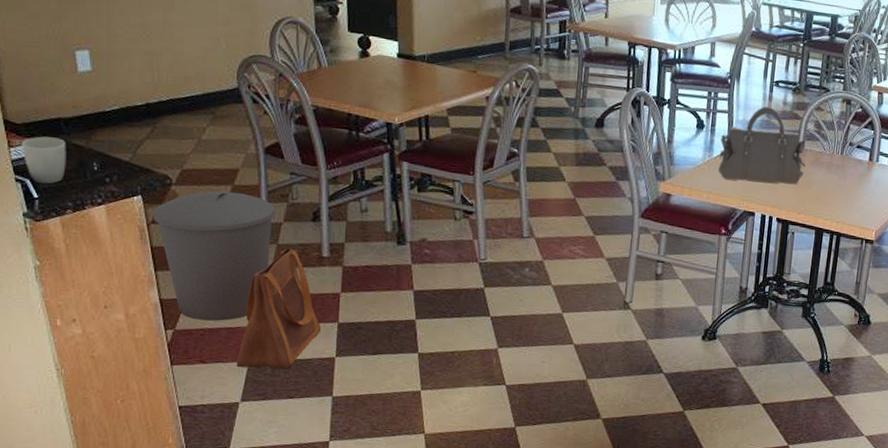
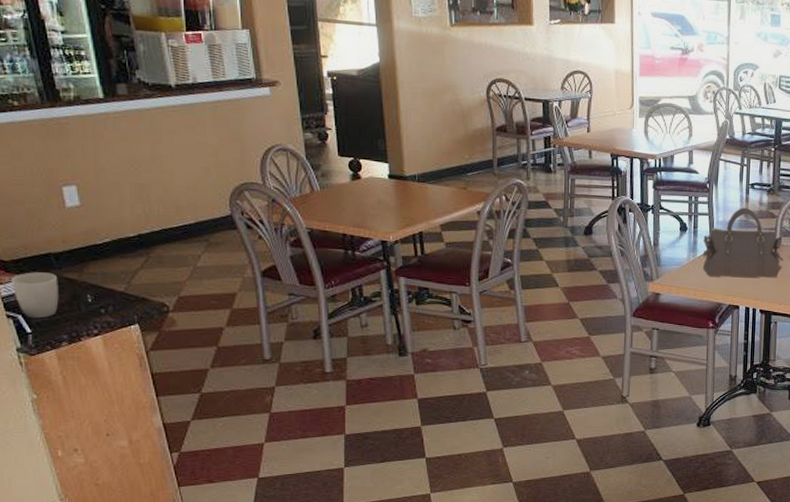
trash can: present [153,191,276,321] -> none [151,315,276,441]
shopping bag: present [236,248,321,370] -> none [245,366,327,484]

